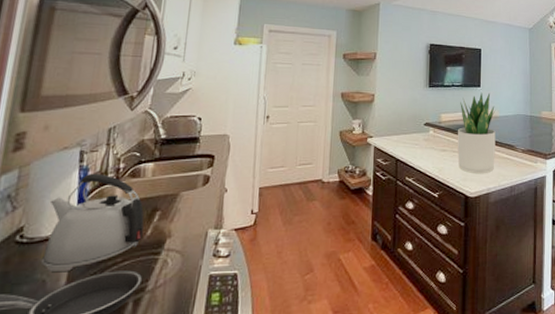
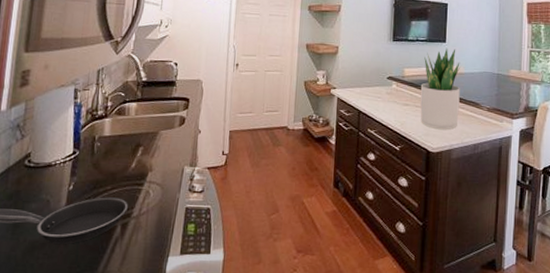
kettle: present [41,173,144,273] -> none [46,109,129,195]

